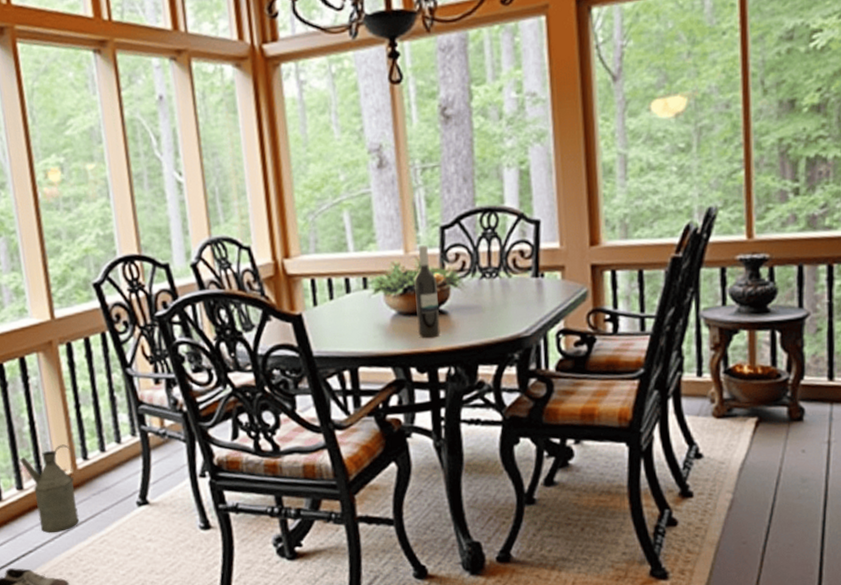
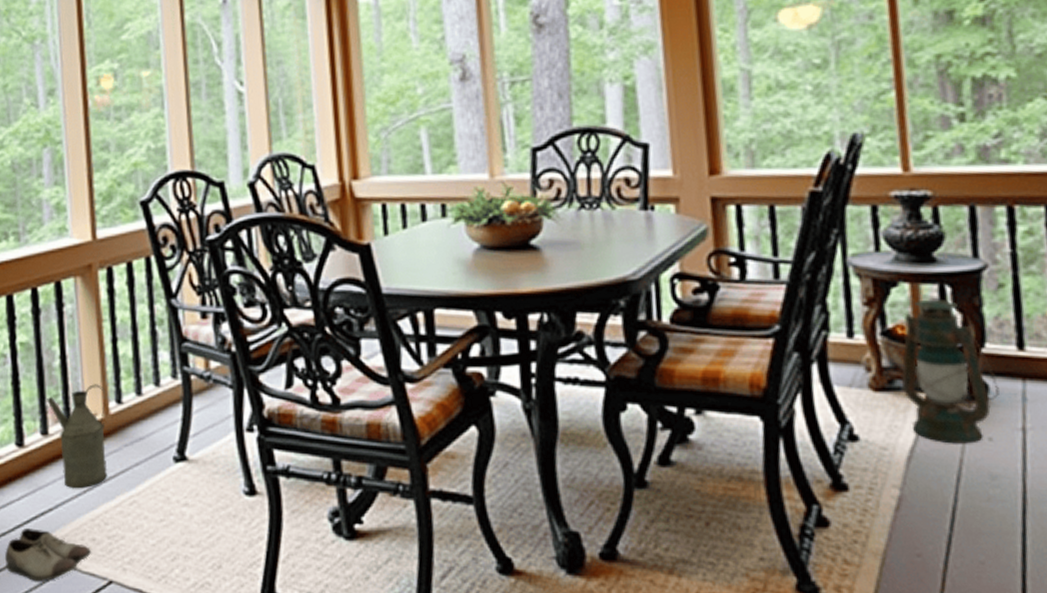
wine bottle: present [414,245,441,338] -> none [501,169,531,277]
lantern: none [737,342,812,456] -> present [901,298,999,444]

